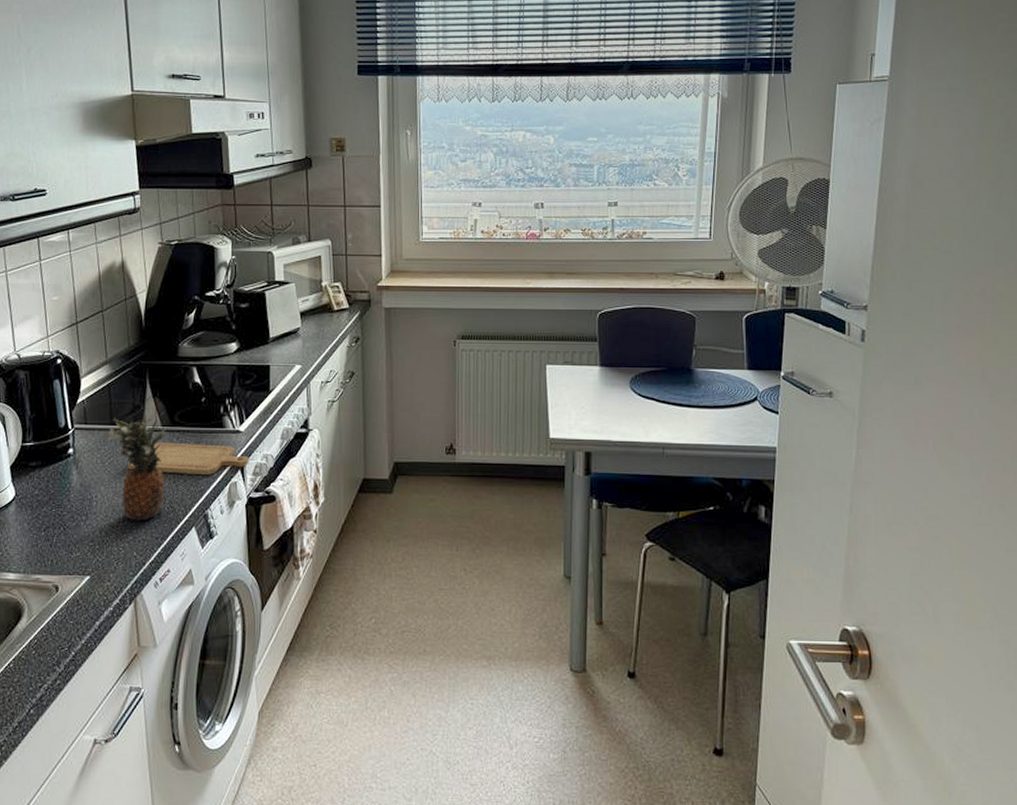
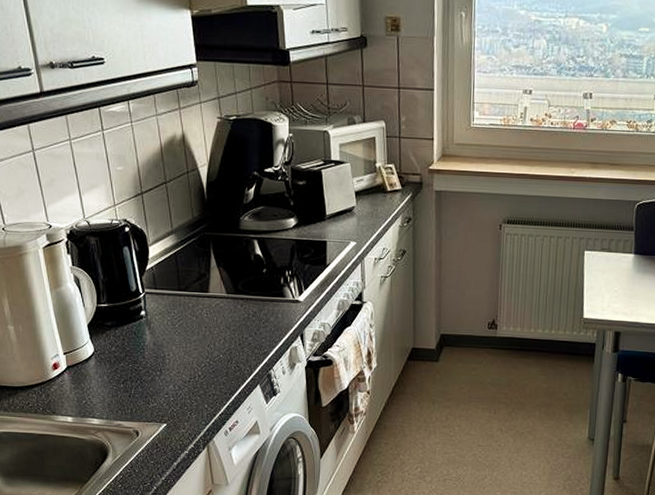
fruit: present [105,412,167,521] -> none [174,281,231,378]
chopping board: present [128,442,249,475] -> none [197,308,308,339]

